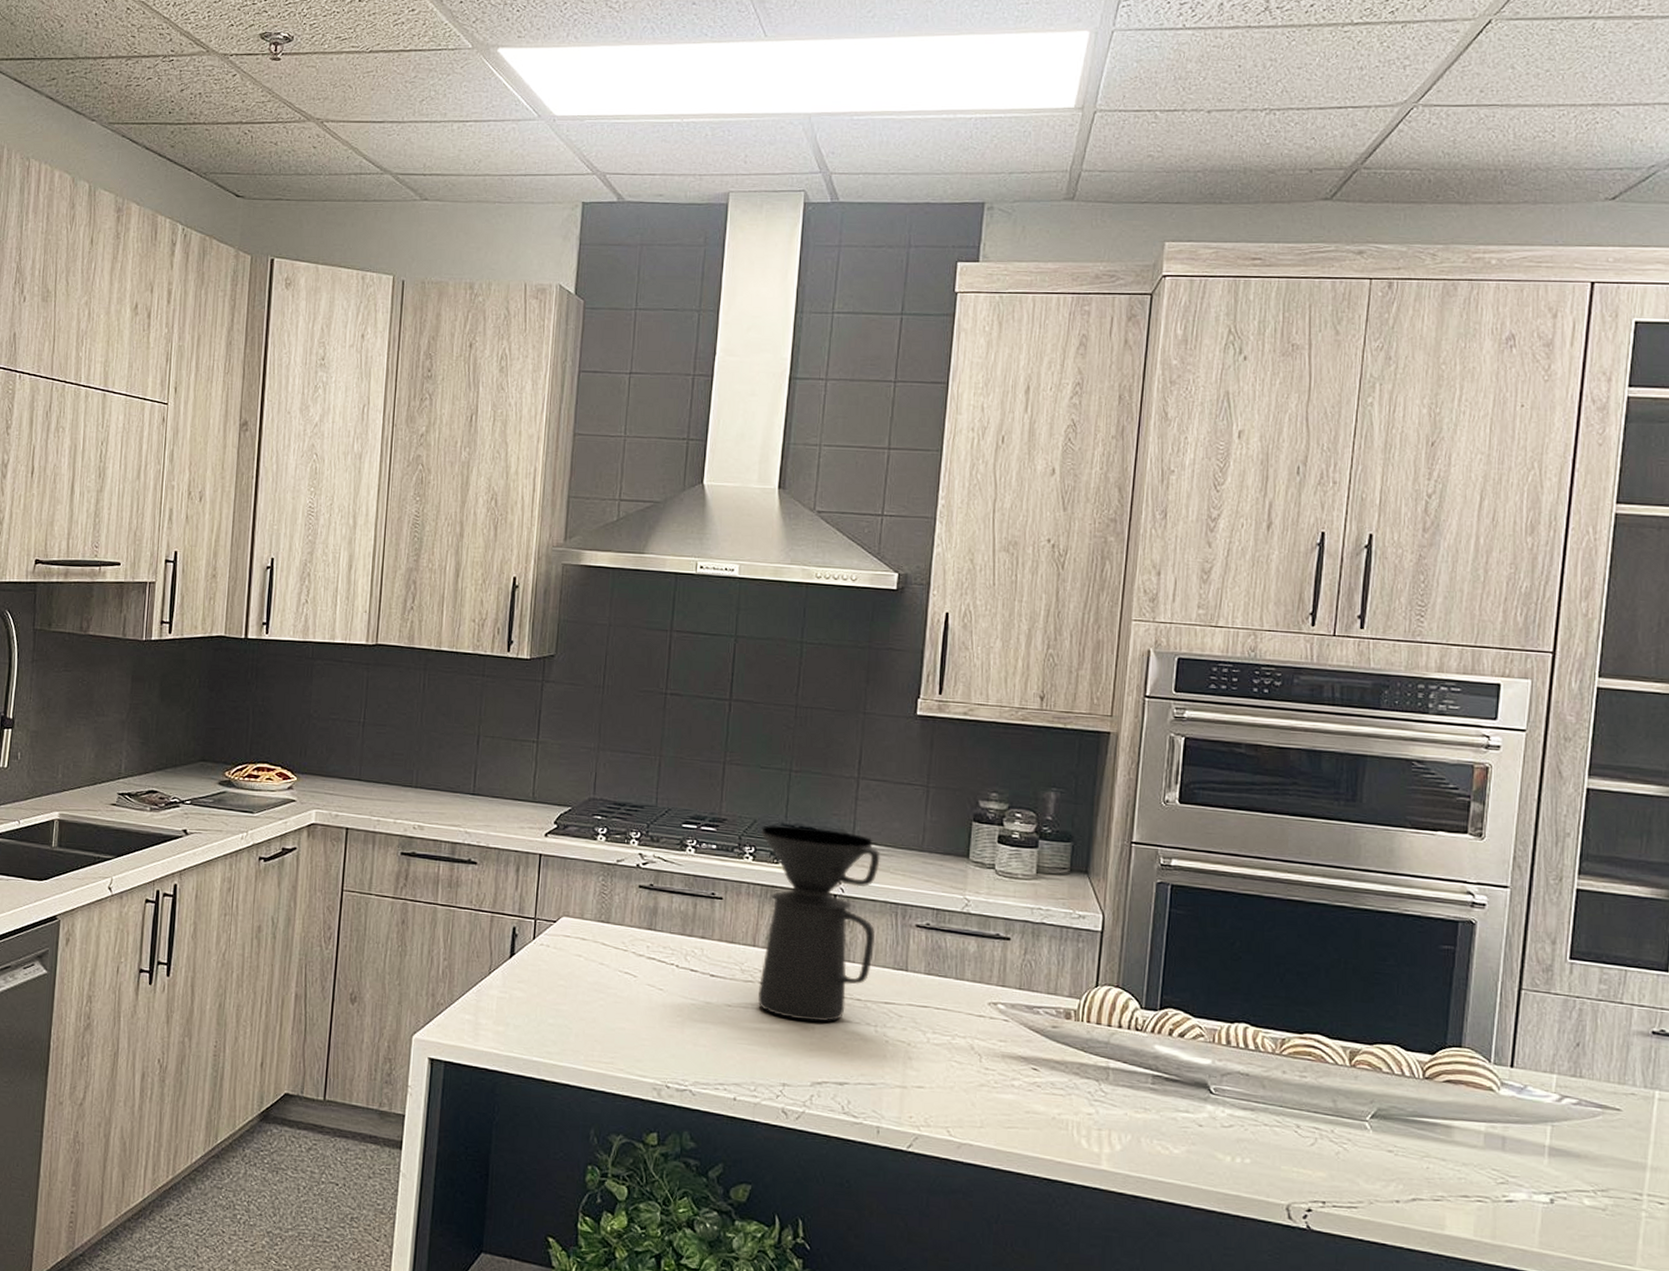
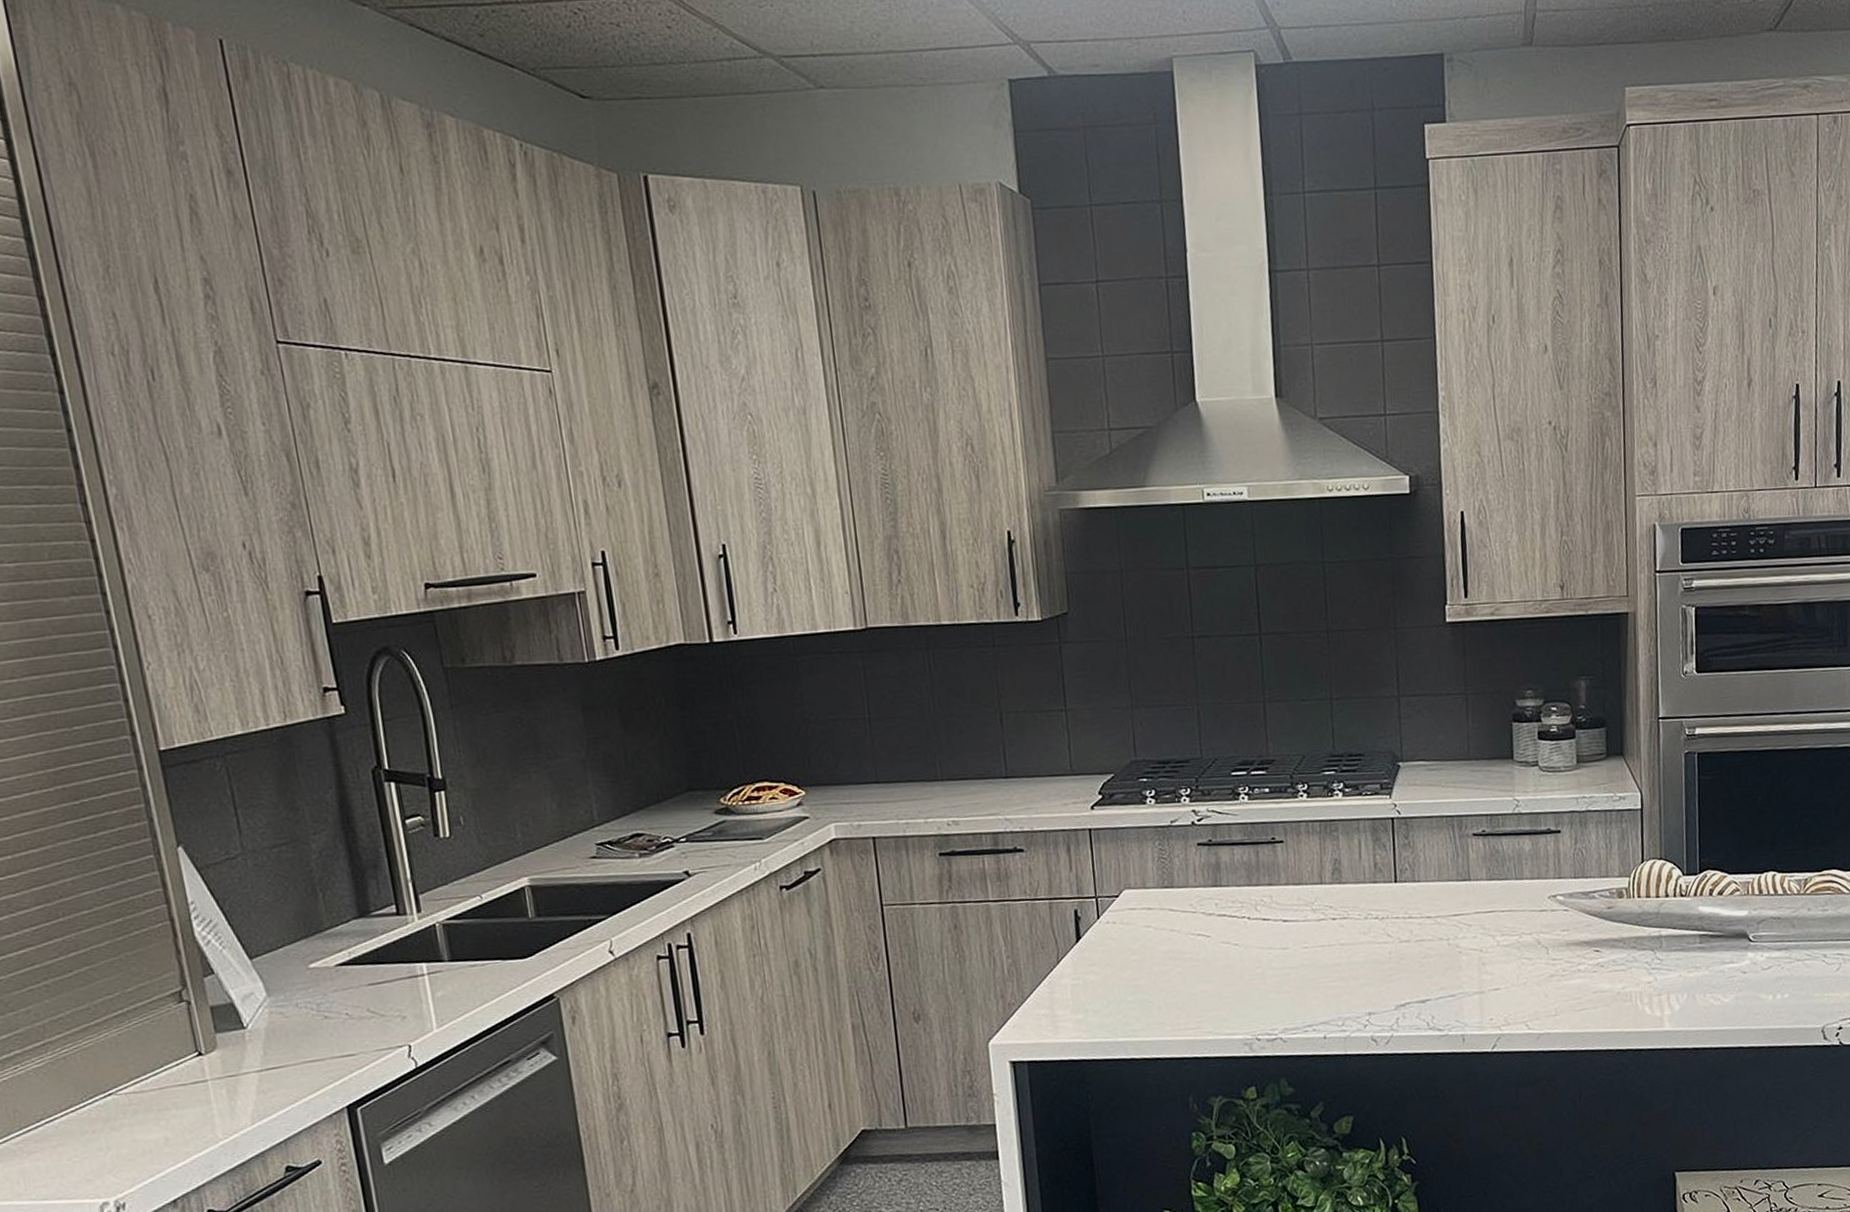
coffee maker: present [757,825,880,1022] -> none [1311,753,1437,949]

